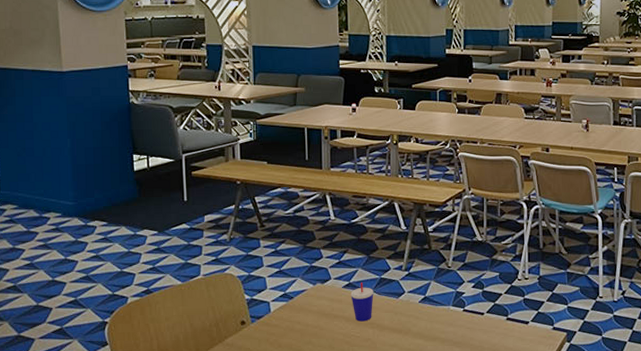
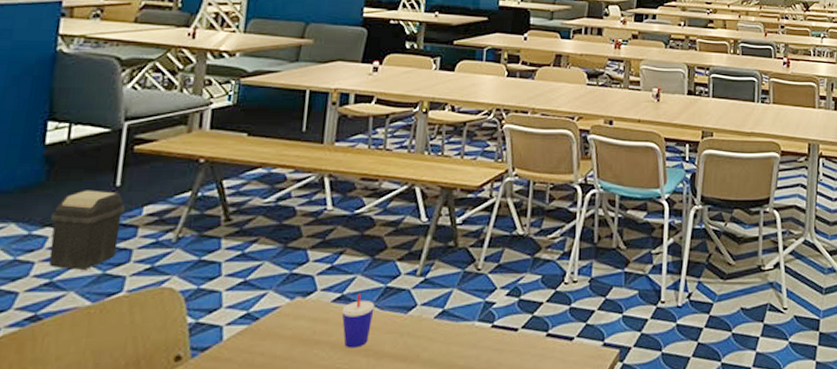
trash bin: none [146,203,192,259] -> present [49,190,125,270]

